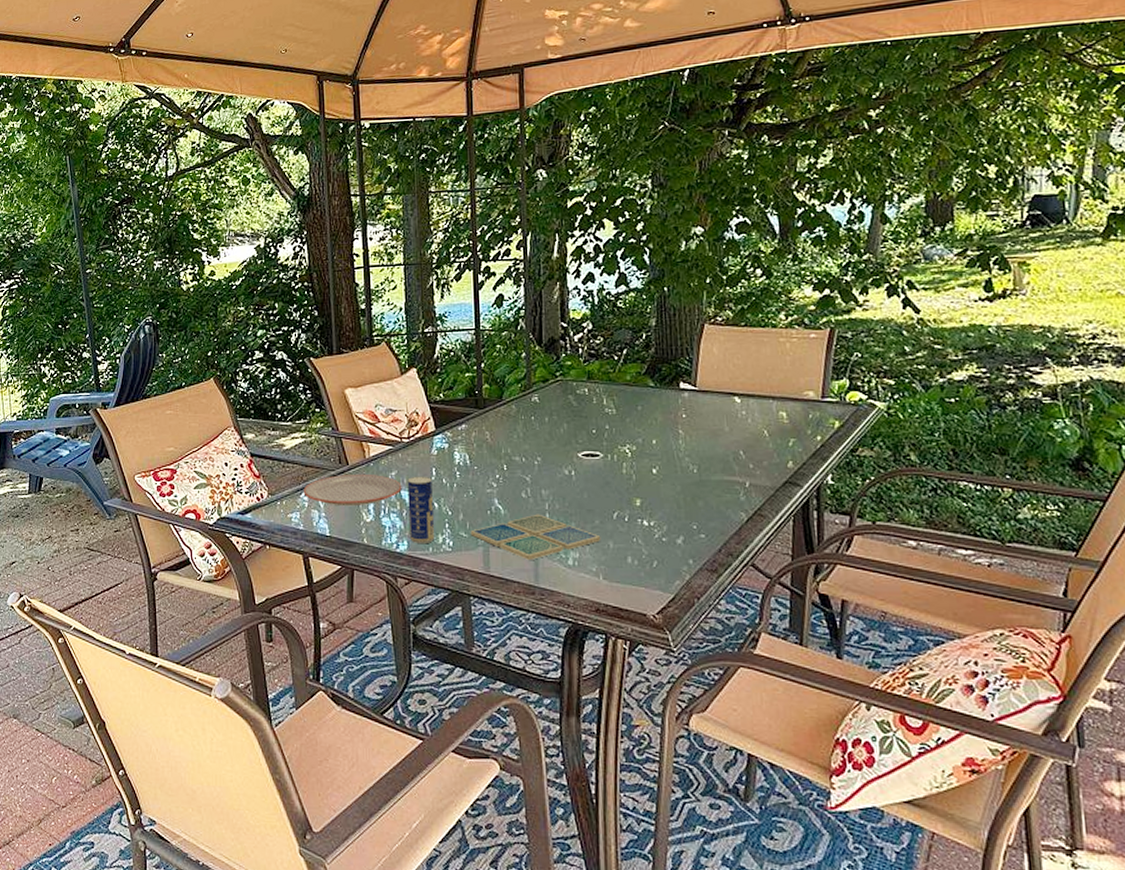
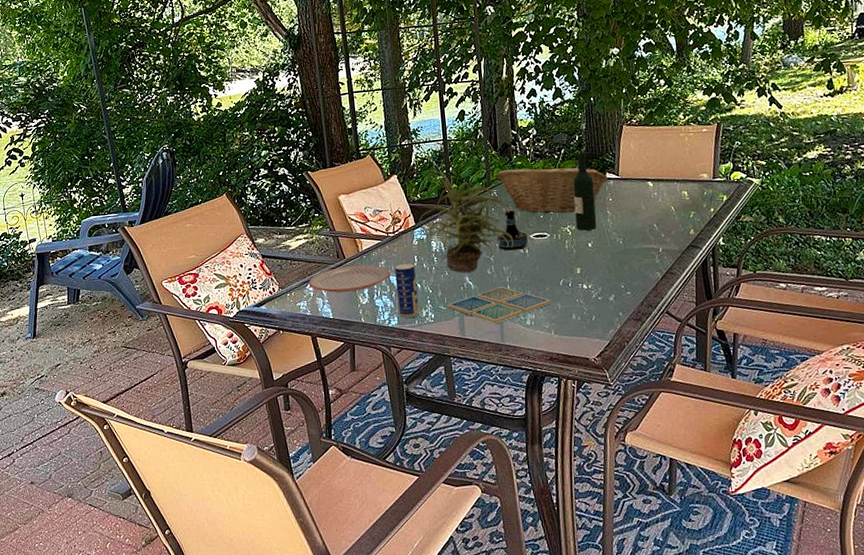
potted plant: none [440,367,557,494] -> present [418,171,514,273]
tequila bottle: none [535,419,575,471] -> present [496,209,528,251]
fruit basket: none [539,368,683,429] -> present [496,165,609,214]
wine bottle: none [636,355,665,452] -> present [573,152,597,231]

